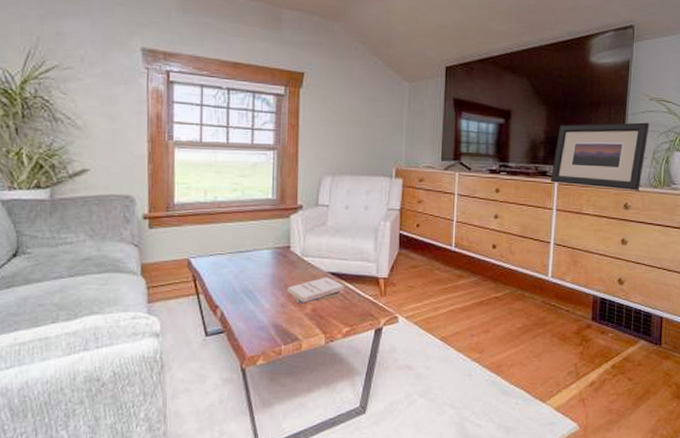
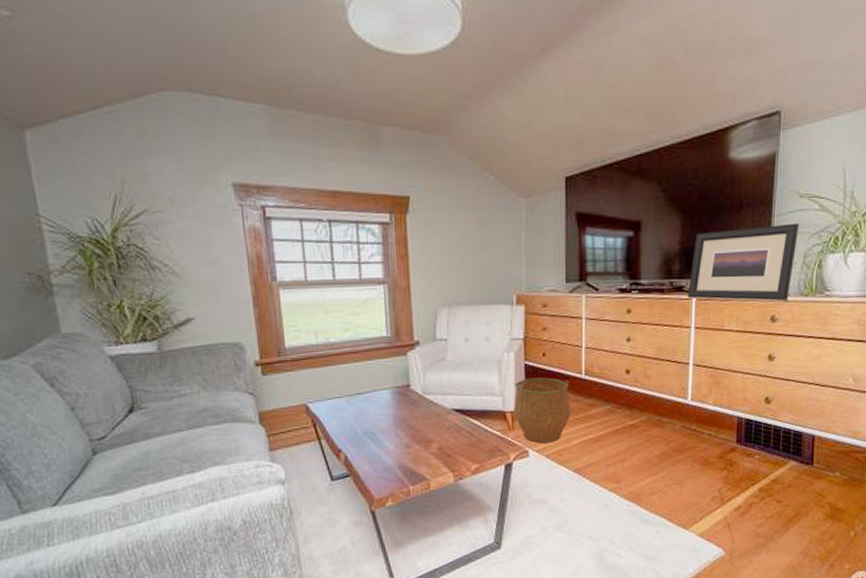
books: present [287,277,344,304] -> none [410,414,470,443]
basket: none [387,247,441,310] -> present [514,377,571,444]

